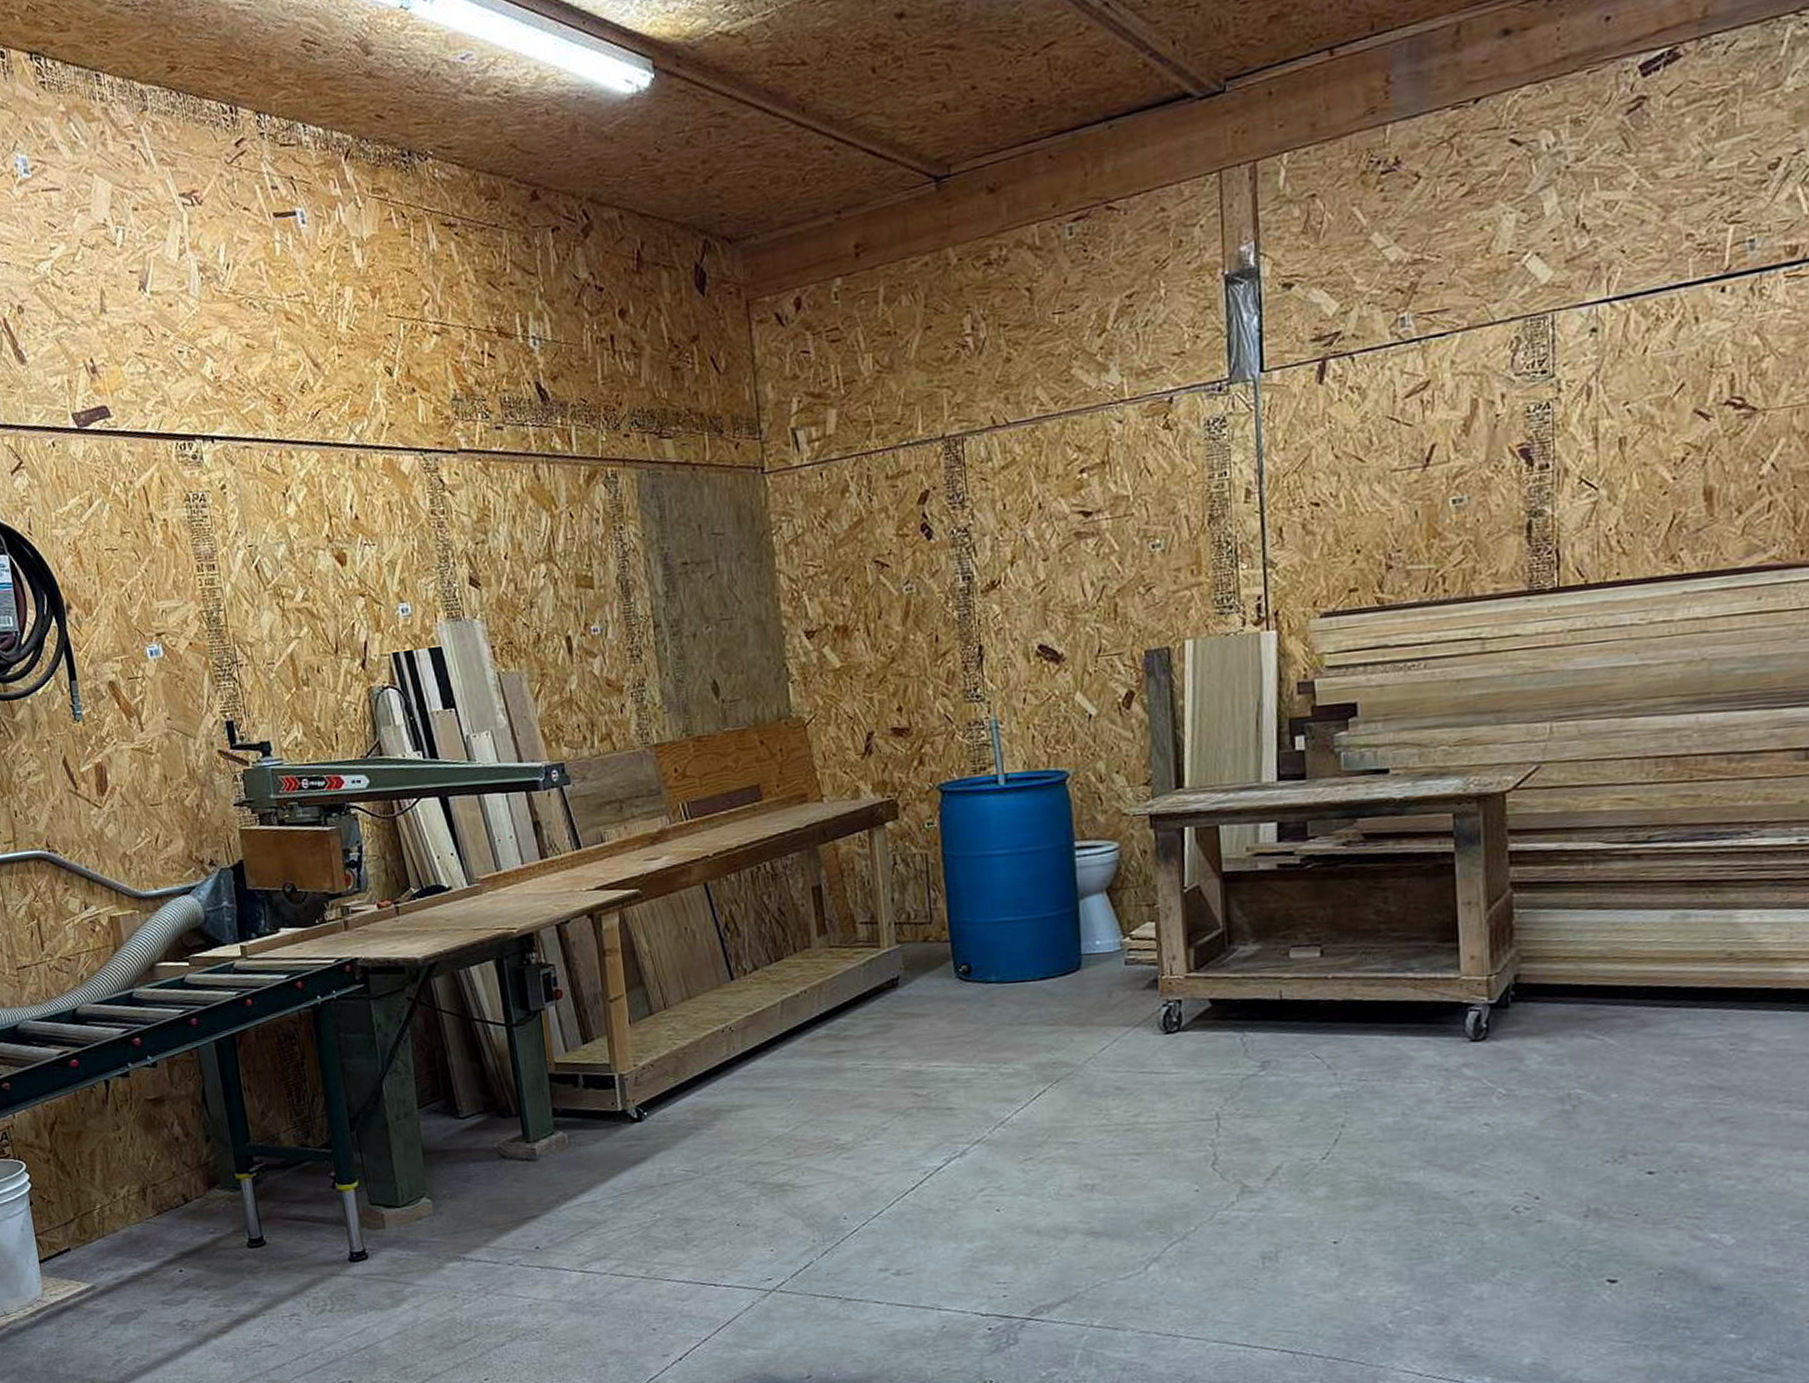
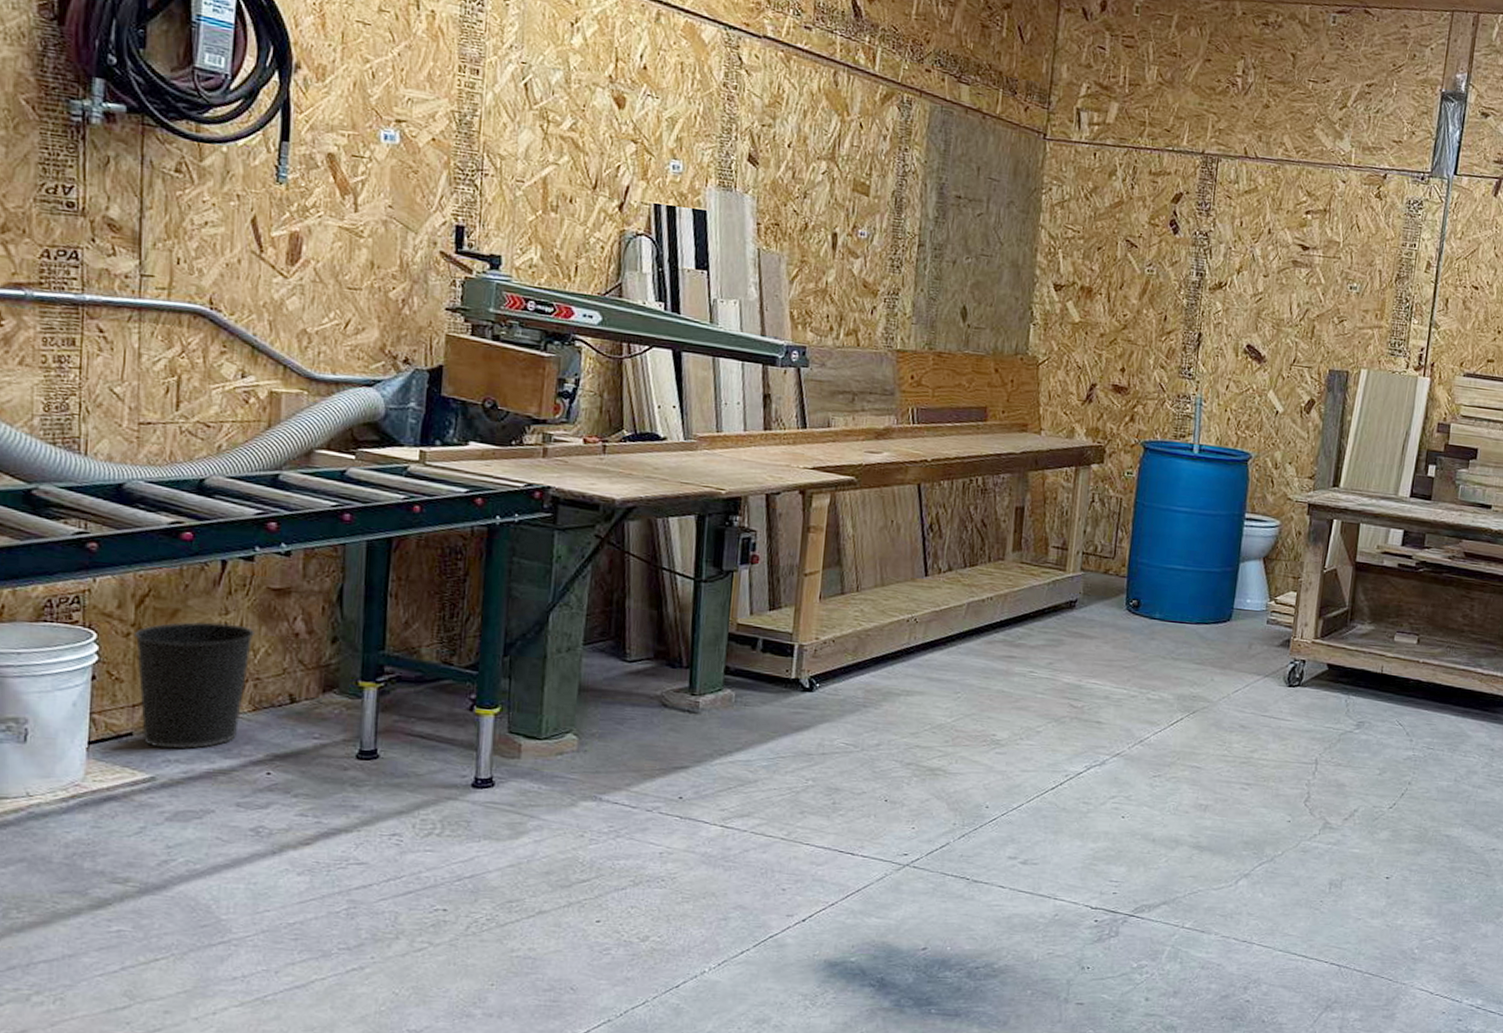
wastebasket: none [53,1137,149,1259] -> present [135,622,254,749]

